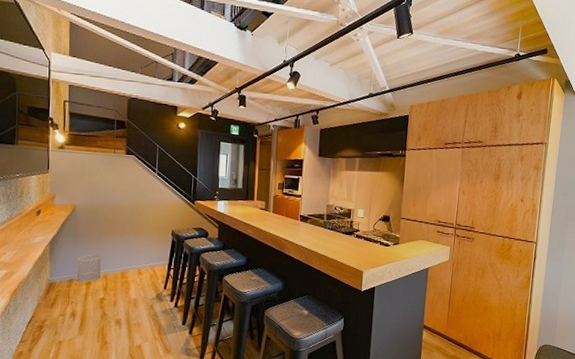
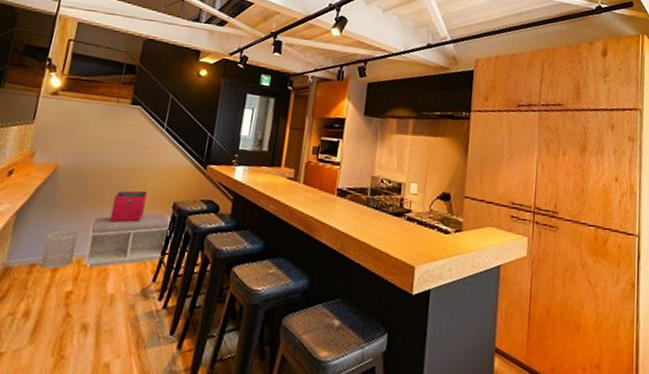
bench: none [108,239,173,282] -> present [82,213,172,269]
storage bin: none [124,222,150,248] -> present [109,190,147,223]

